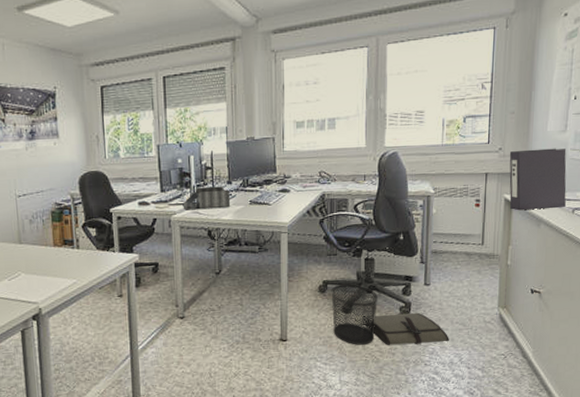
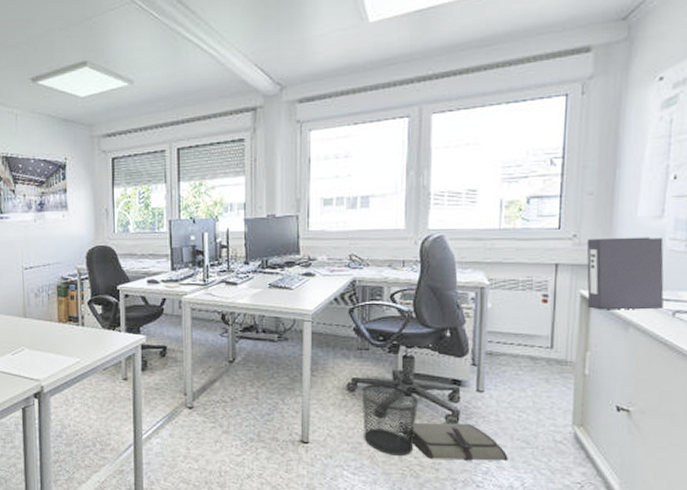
desk organizer: present [183,186,231,211] -> none [194,266,248,291]

